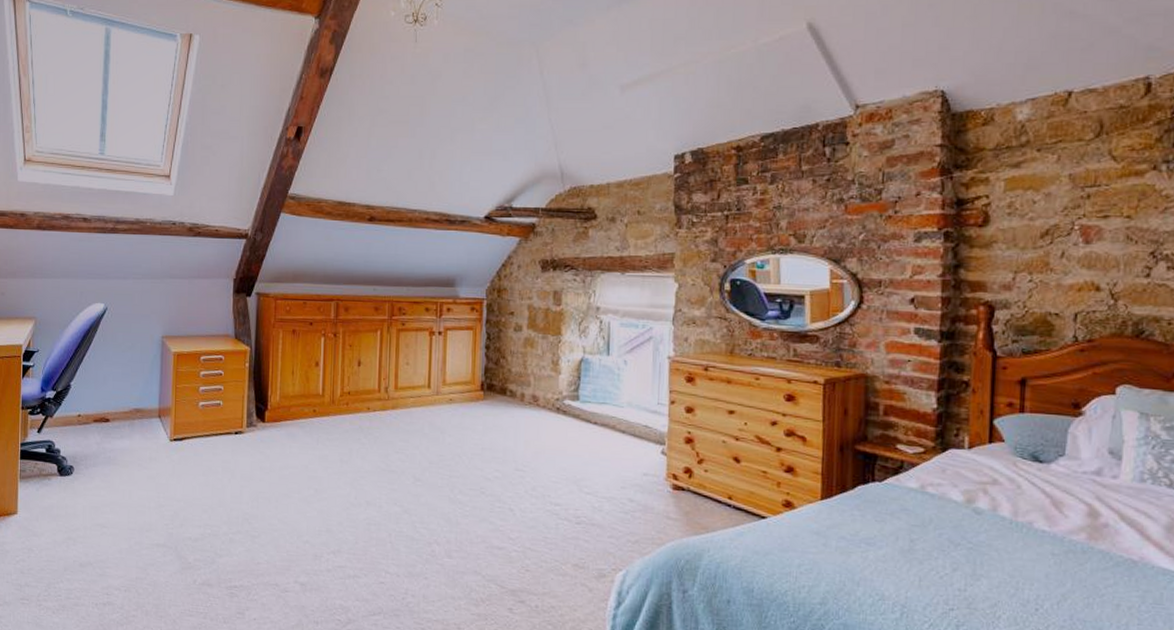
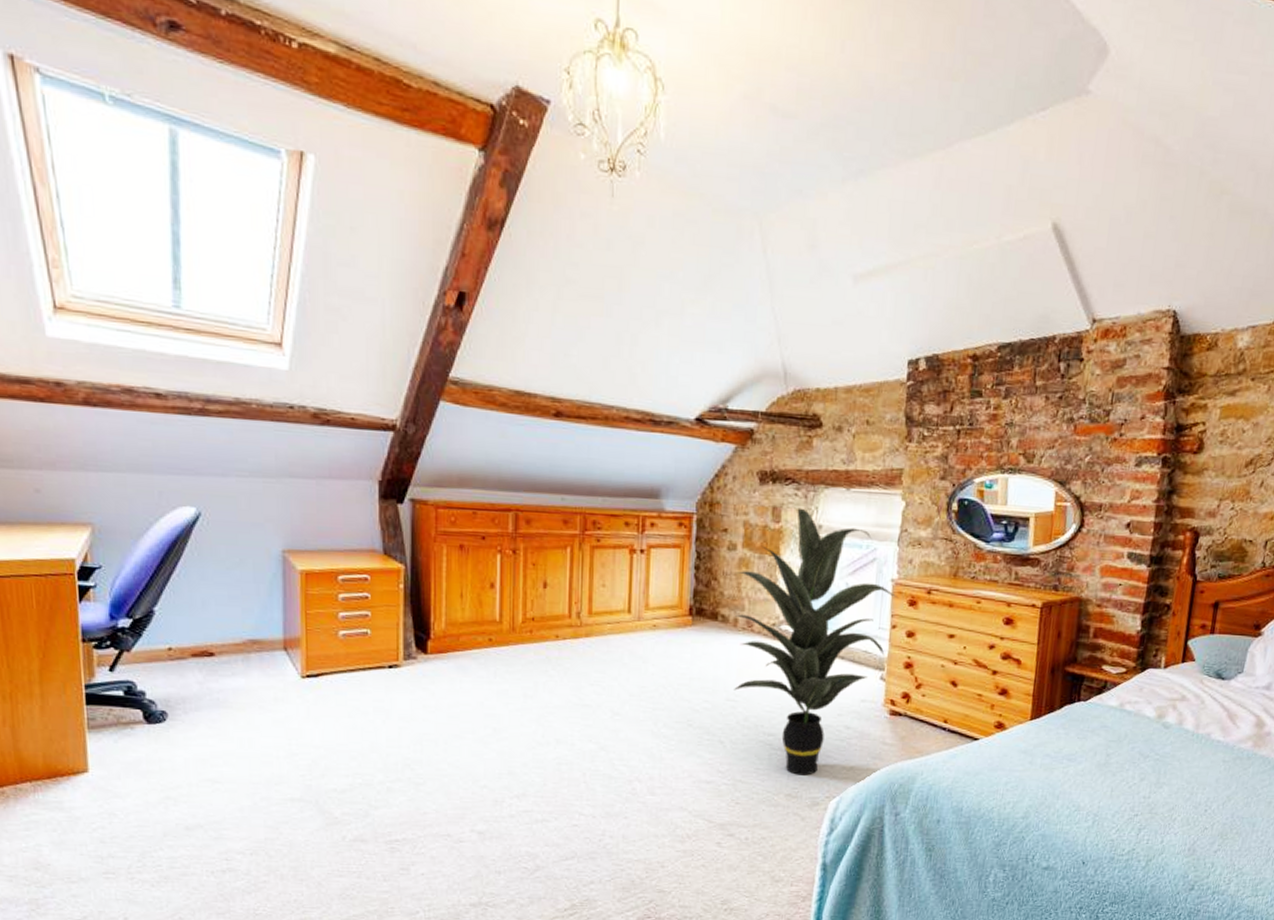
indoor plant: none [522,291,676,547] -> present [734,507,899,775]

